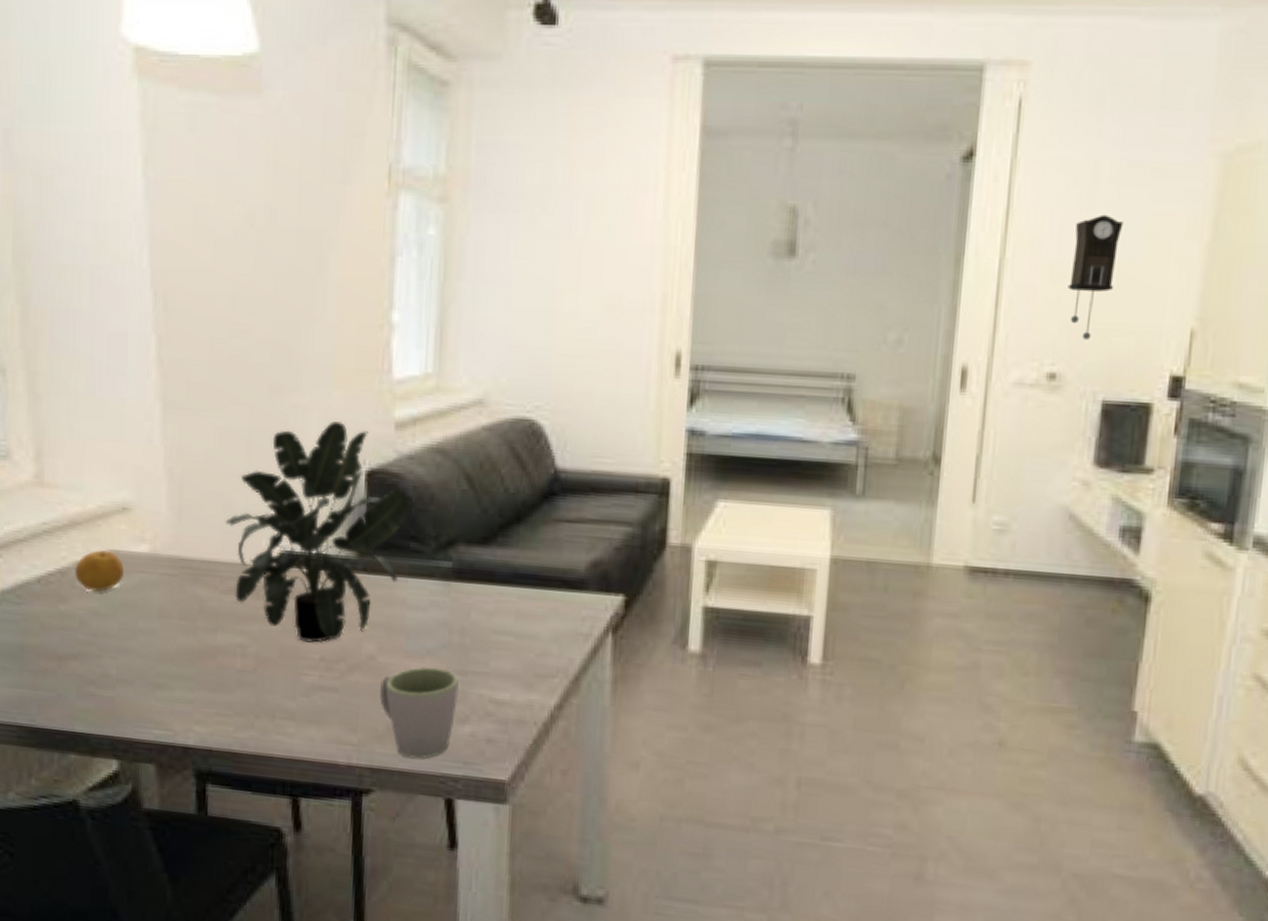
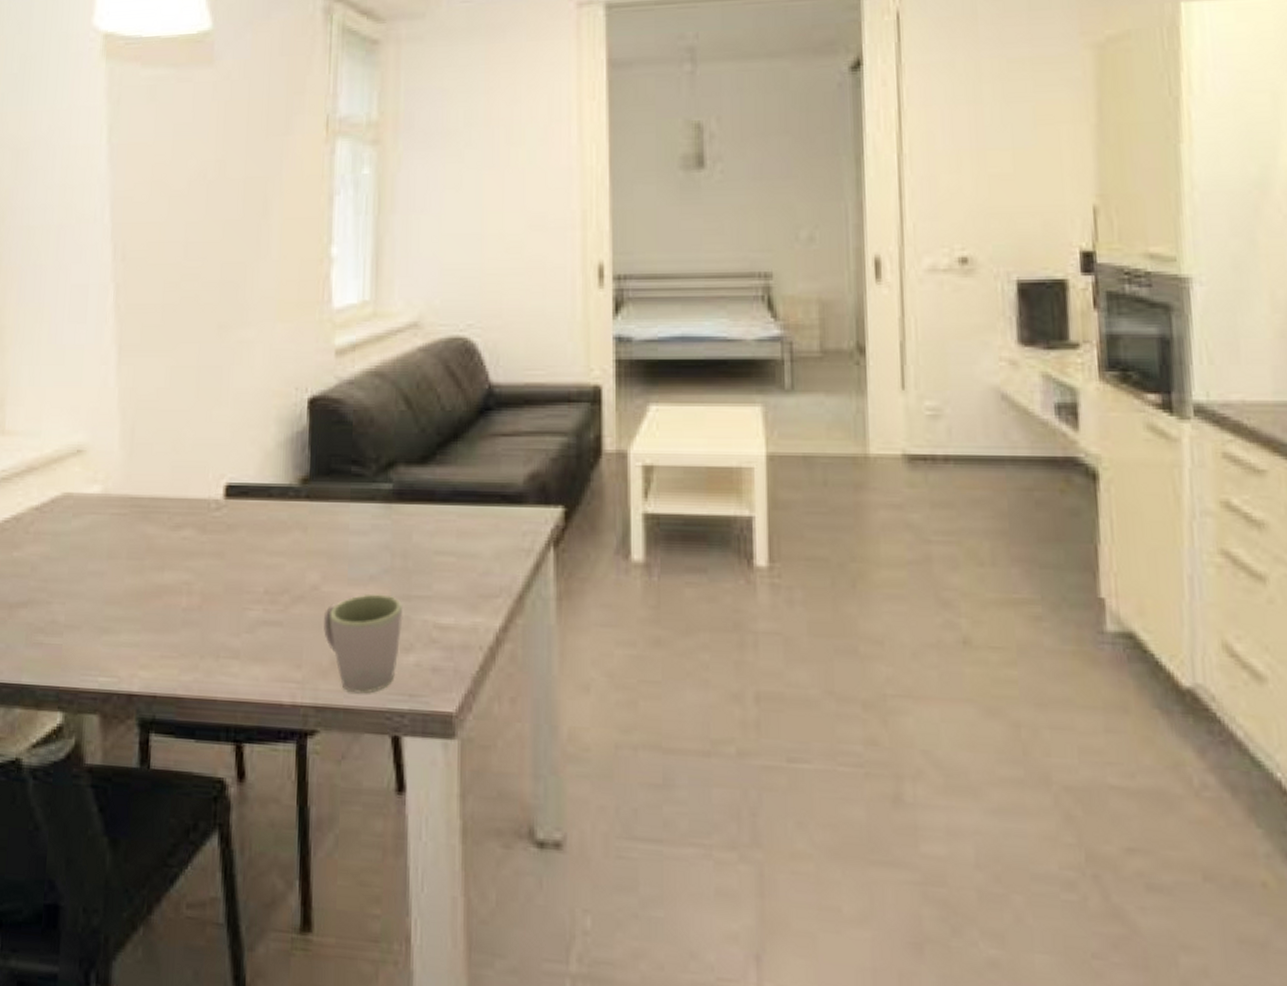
fruit: present [75,549,125,592] -> none [29,492,77,536]
potted plant: present [225,421,410,643] -> none [174,353,350,575]
pendulum clock: present [1067,214,1124,341] -> none [966,107,1012,225]

